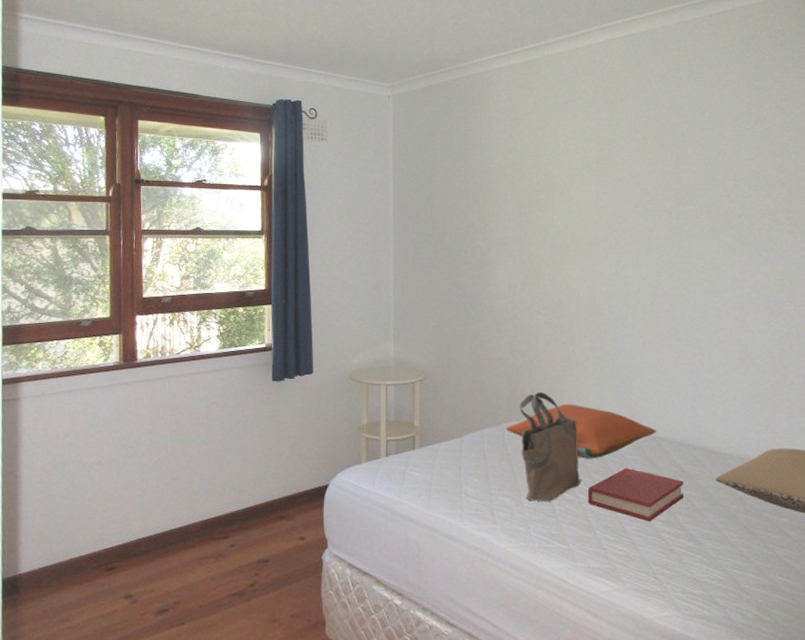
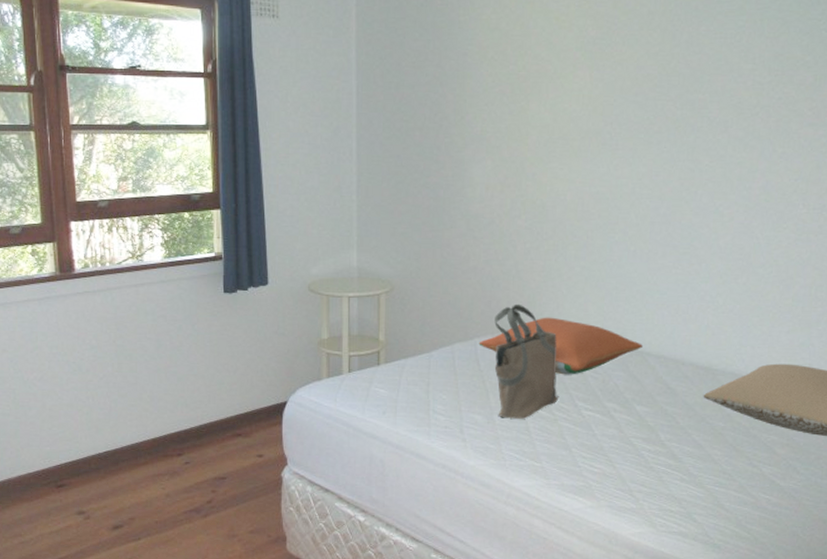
hardback book: present [588,467,683,521] -> none [565,383,668,439]

